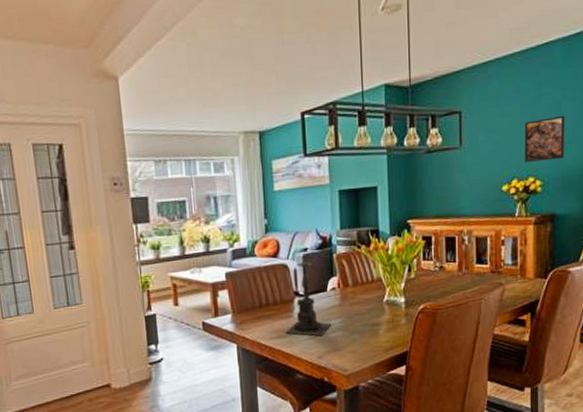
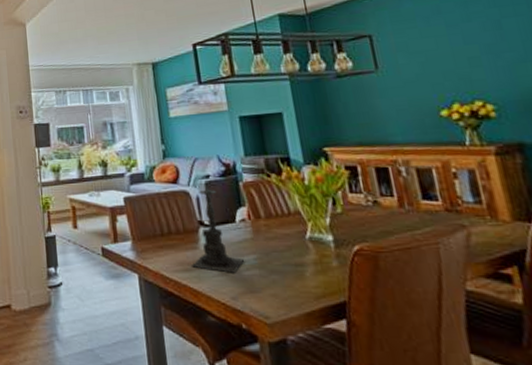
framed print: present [524,115,566,162] -> none [454,33,520,85]

